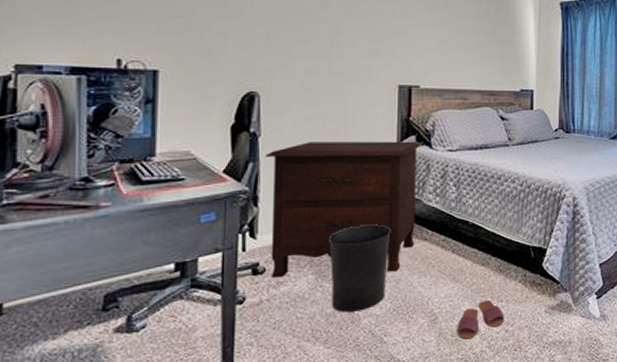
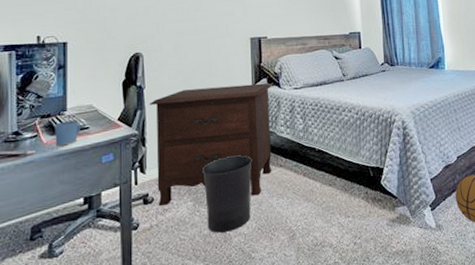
mug: none [139,169,173,199] -> present [55,120,80,146]
slippers: present [457,300,505,339] -> none [312,216,353,253]

